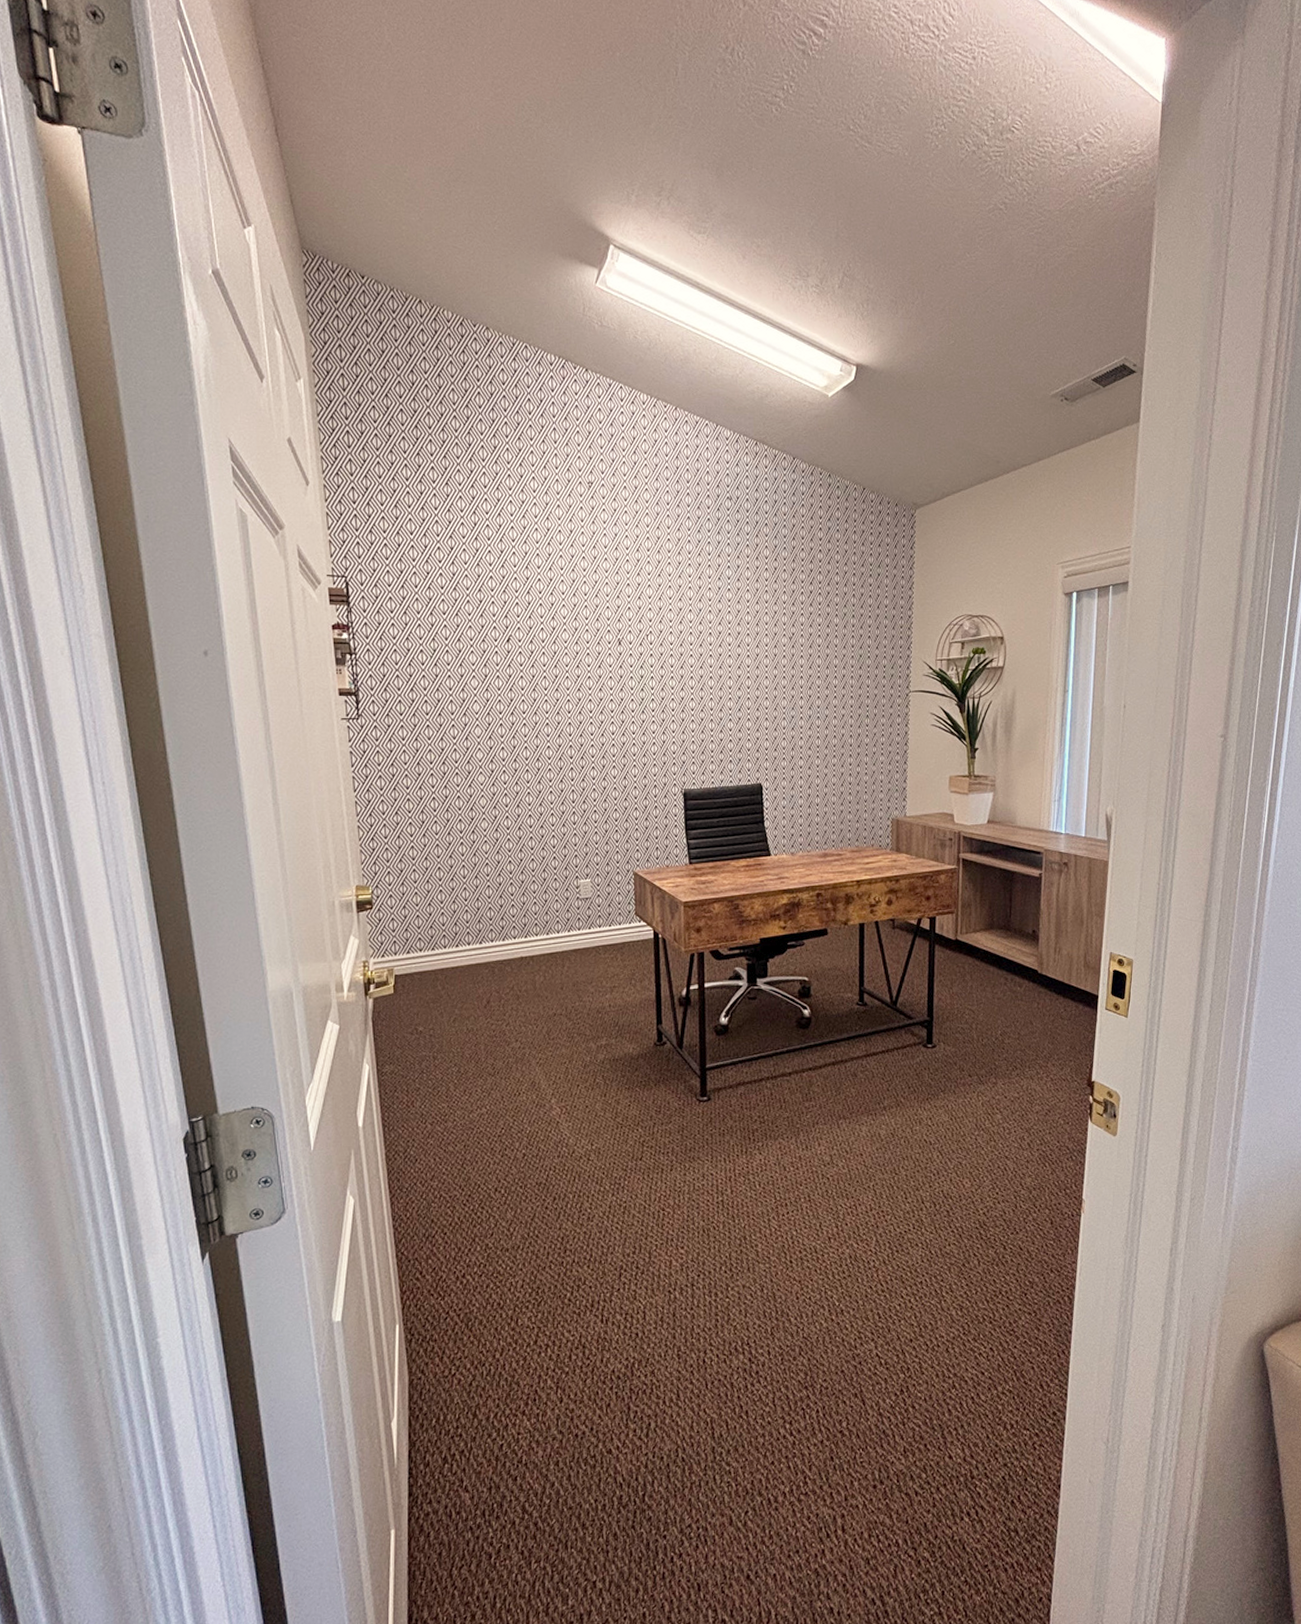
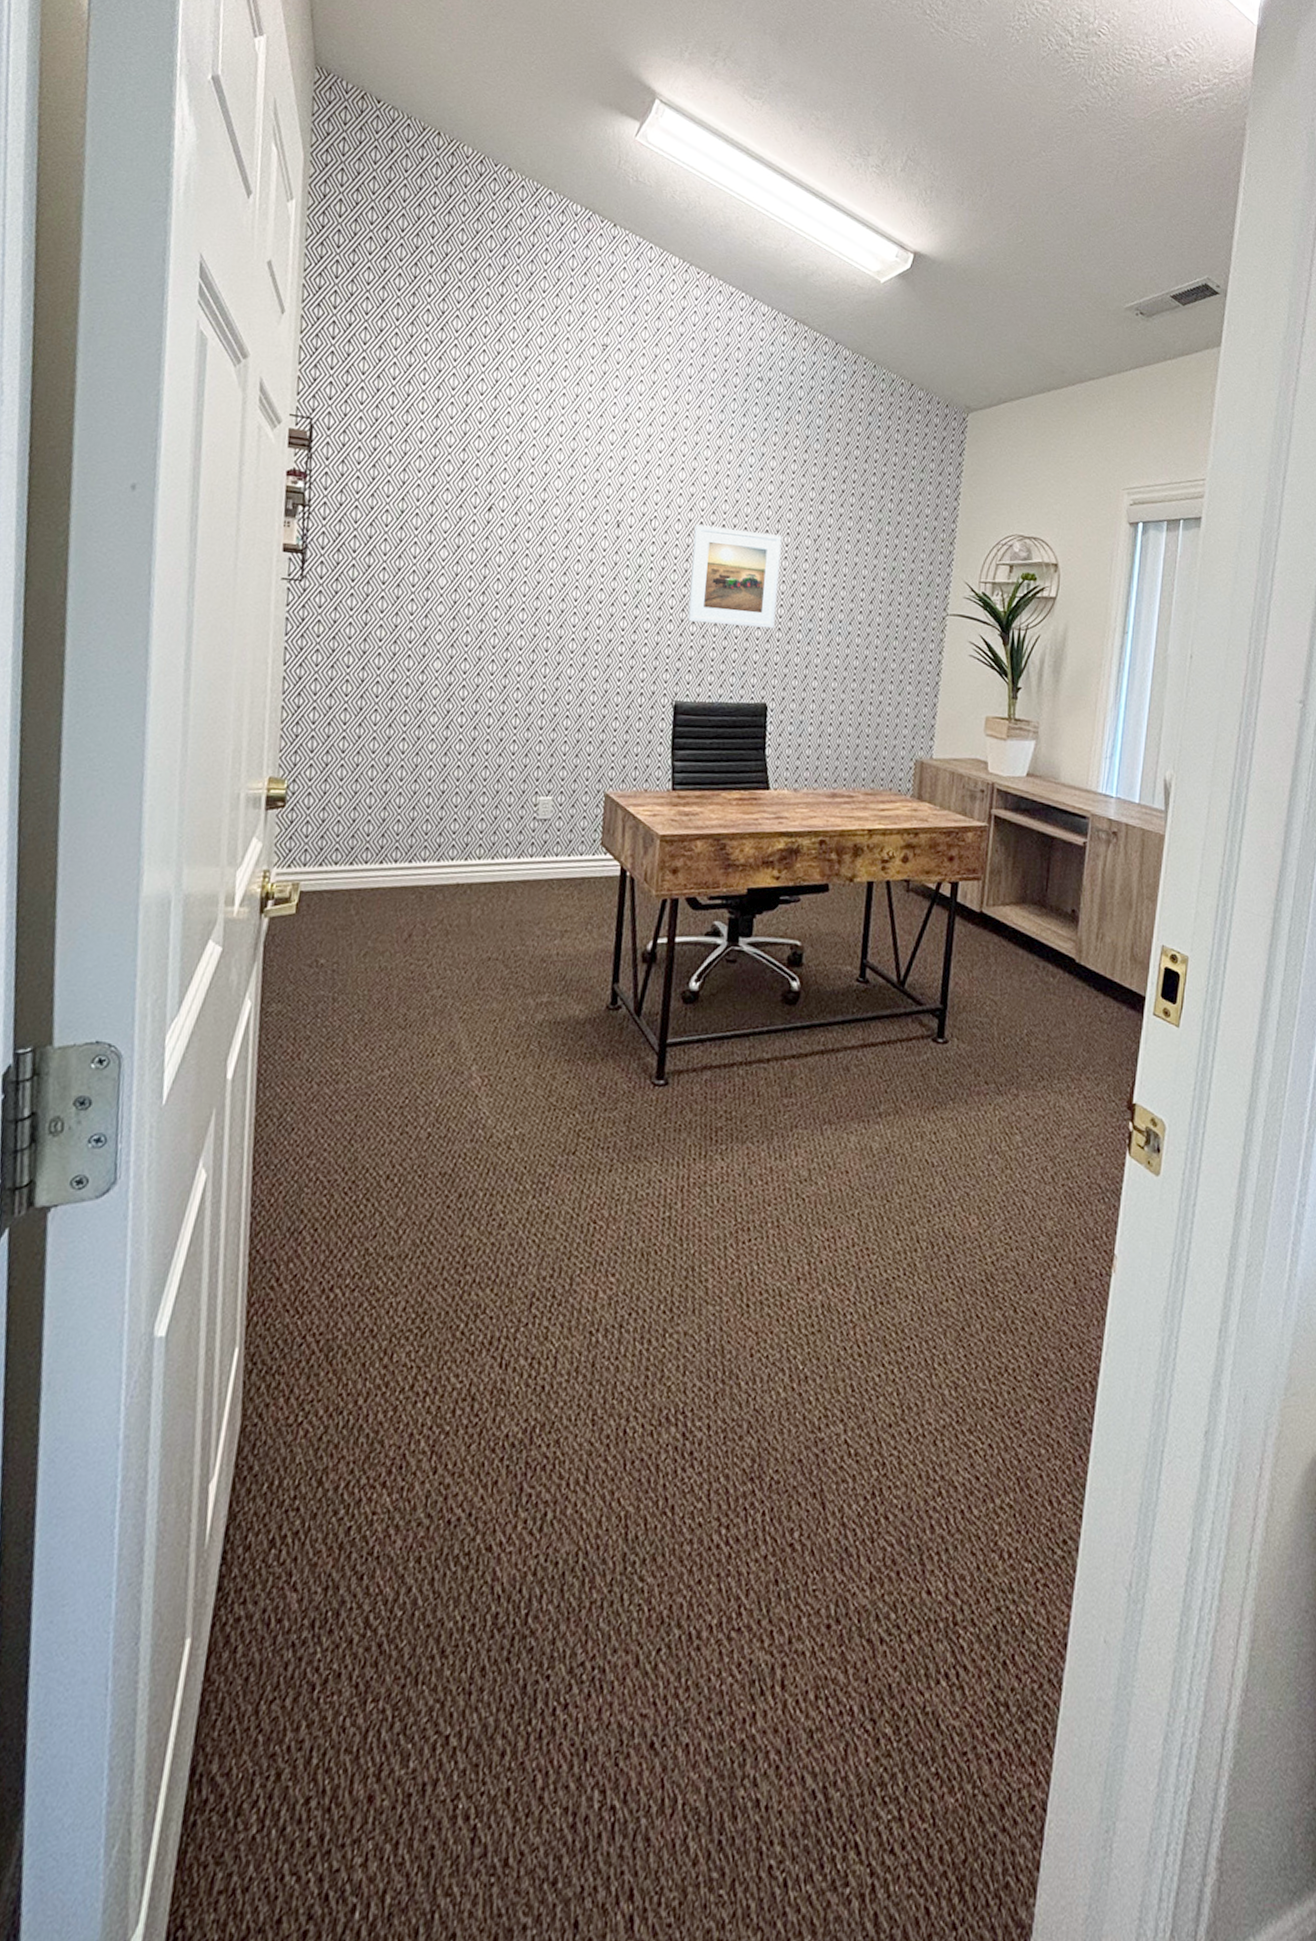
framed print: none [685,635,762,720] -> present [687,524,782,629]

